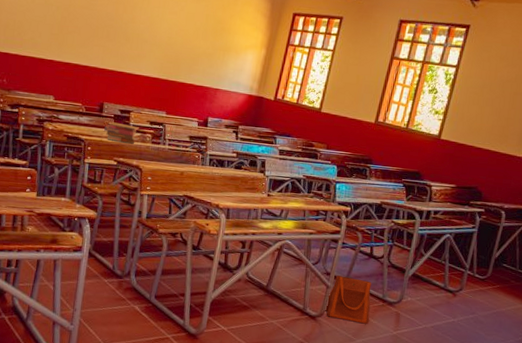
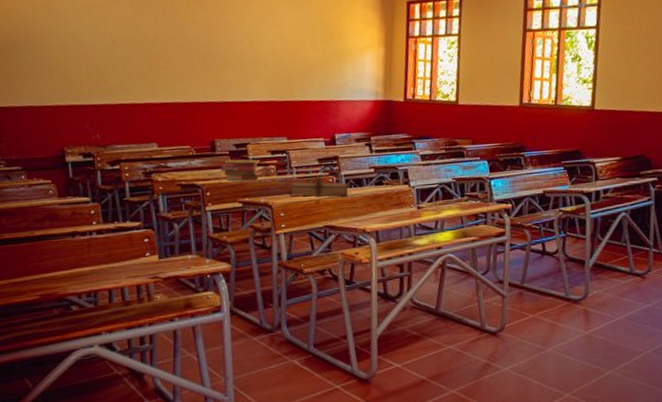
tool roll: none [158,151,210,174] -> present [289,176,348,197]
shopping bag: present [325,275,372,324] -> none [504,281,557,330]

